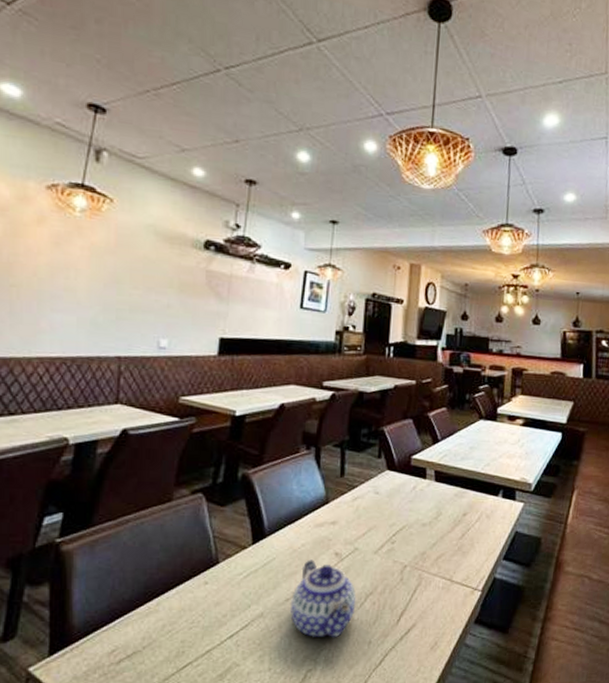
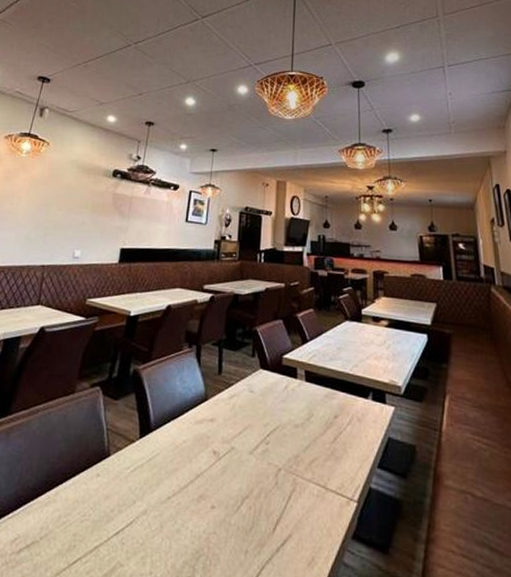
teapot: present [290,559,356,638] -> none [171,457,233,544]

